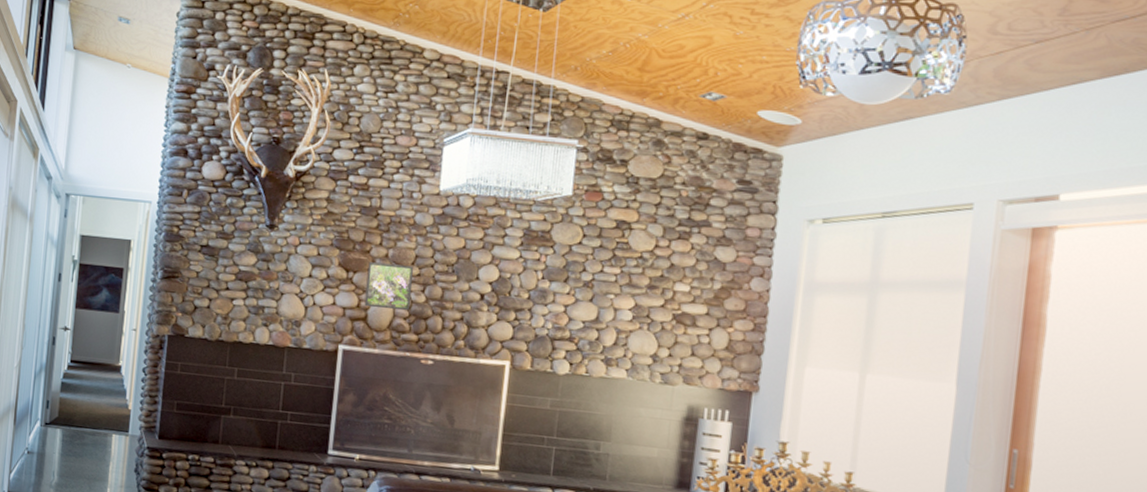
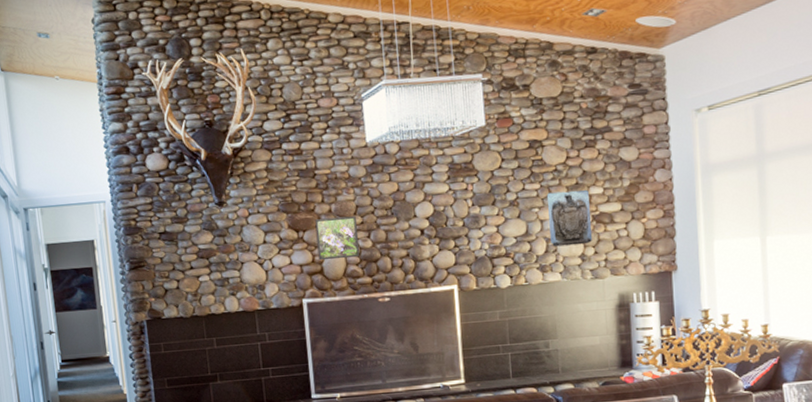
wall sculpture: none [621,280,674,344] -> present [546,189,593,247]

